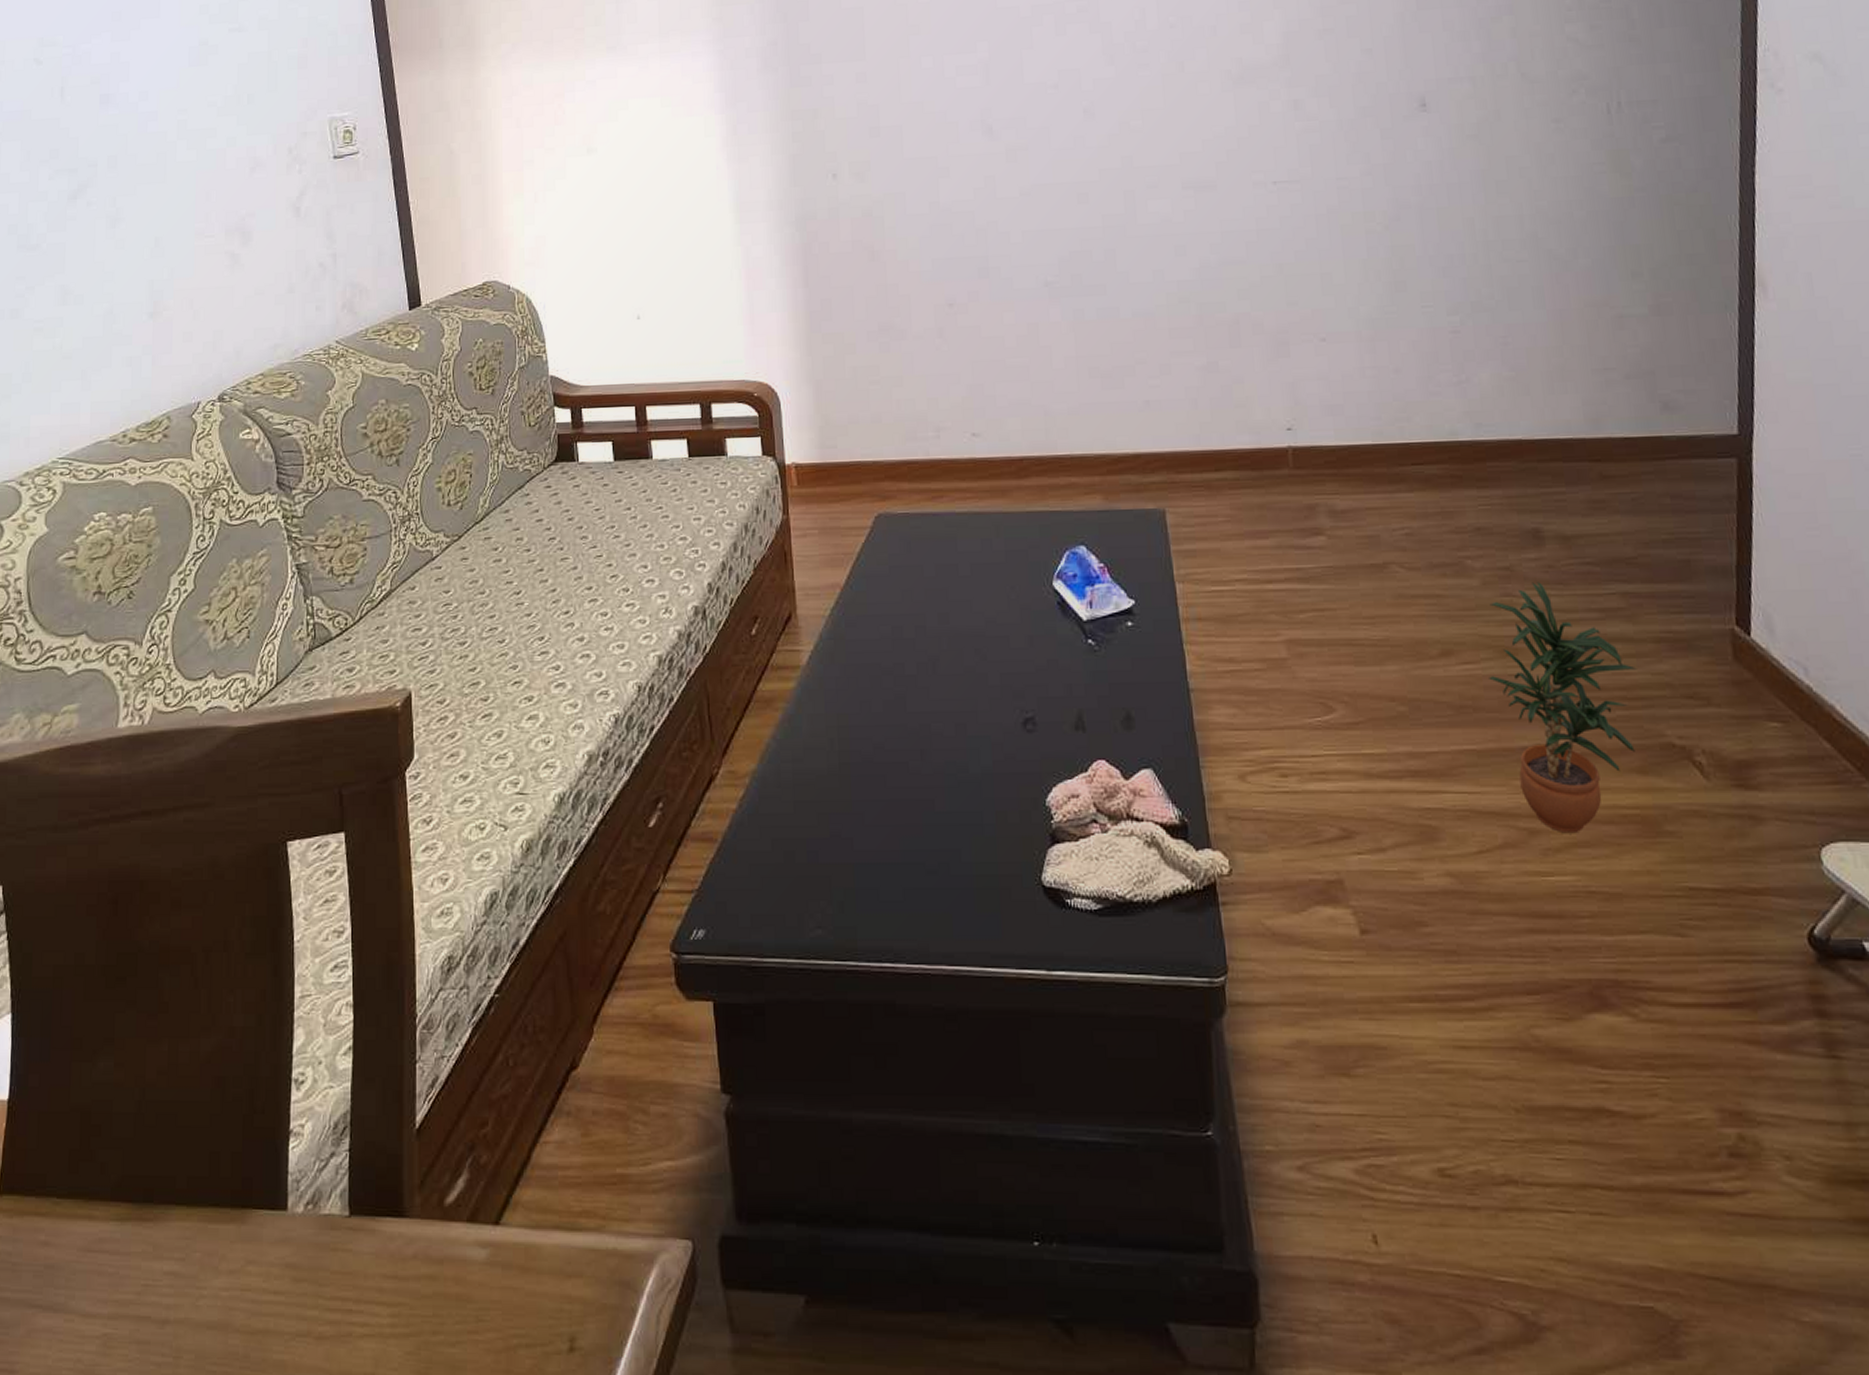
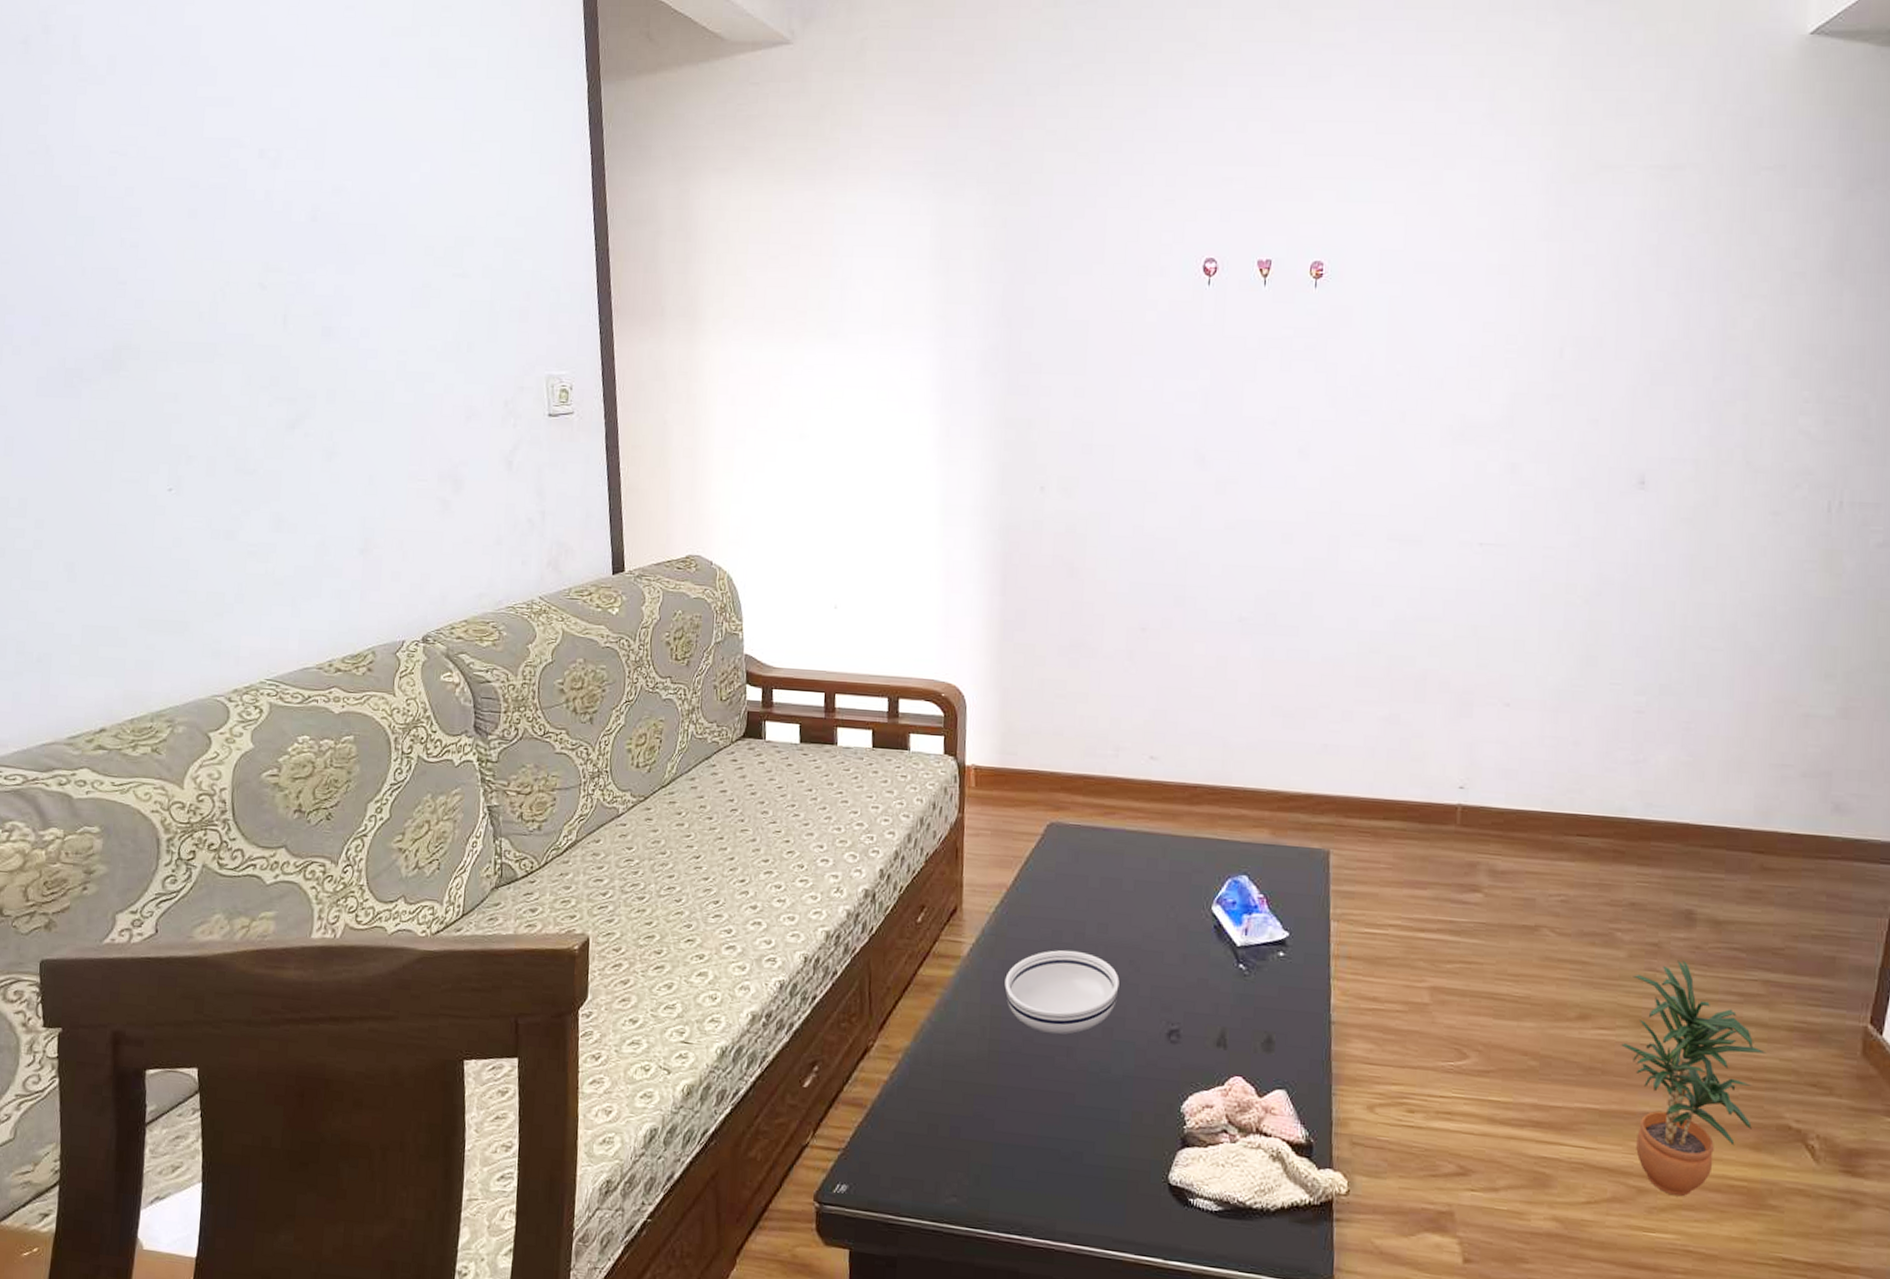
bowl: none [848,645,968,737] -> present [1004,949,1120,1035]

